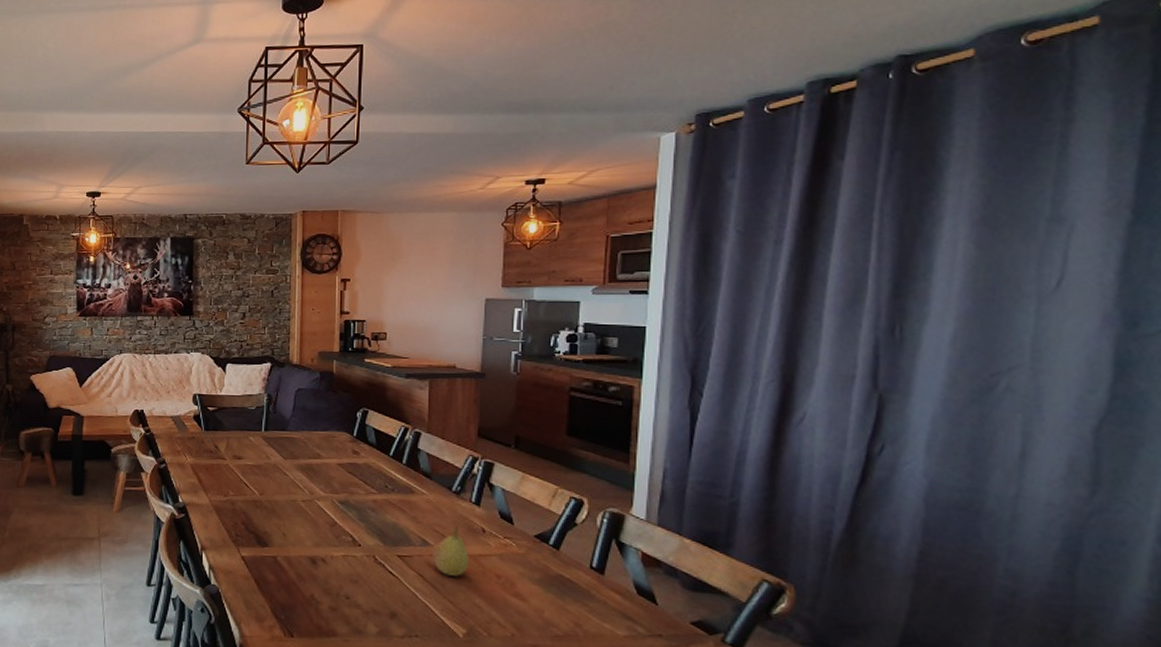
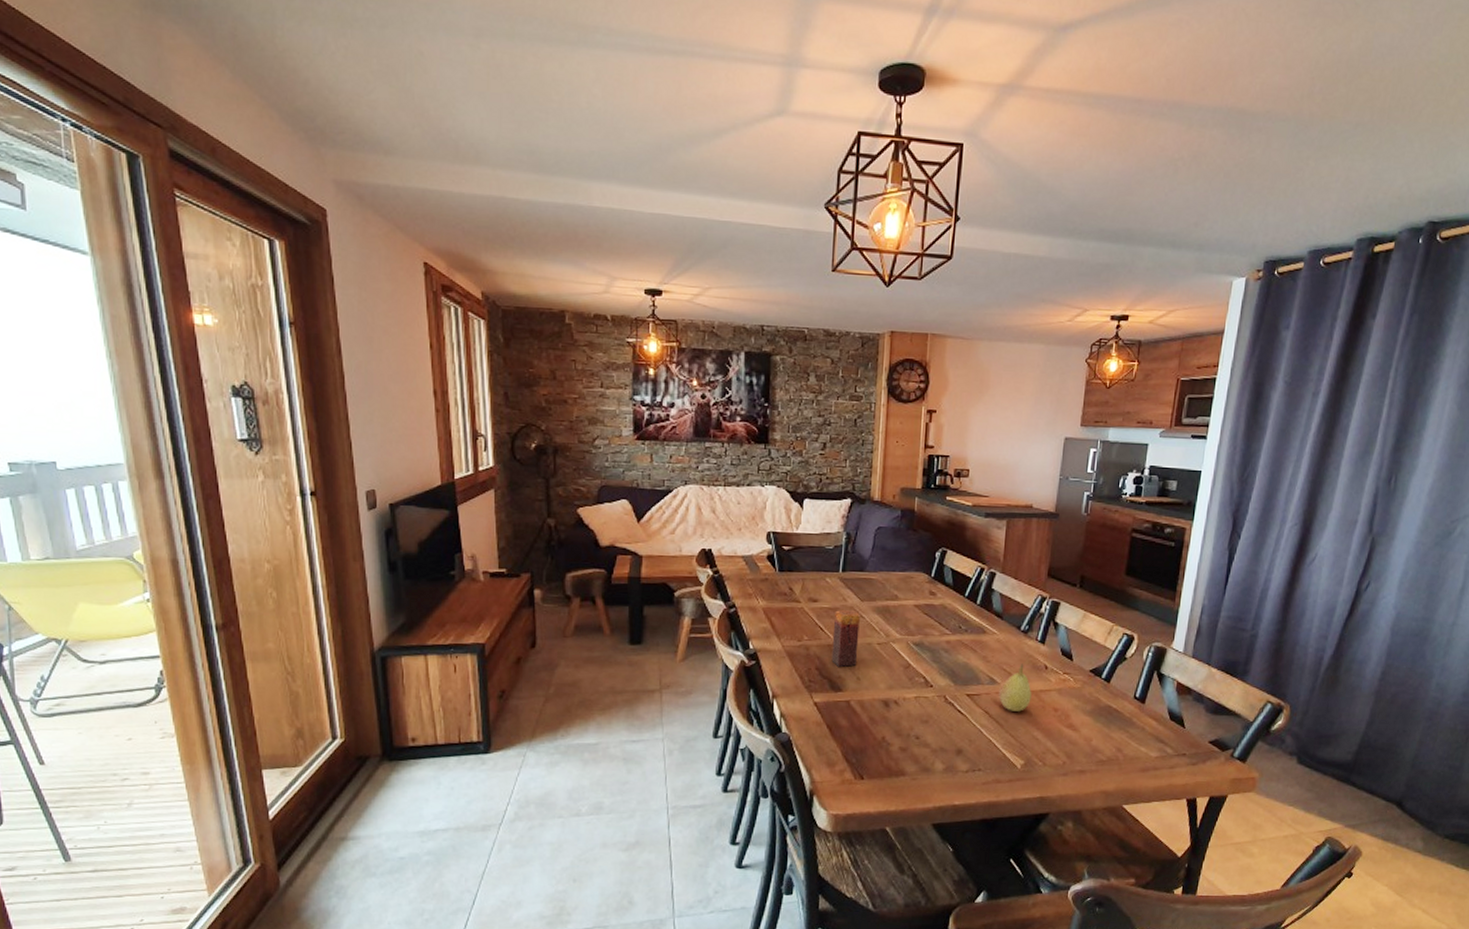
candle: none [257,466,284,523] -> present [831,609,860,668]

